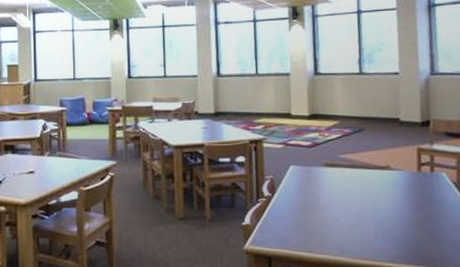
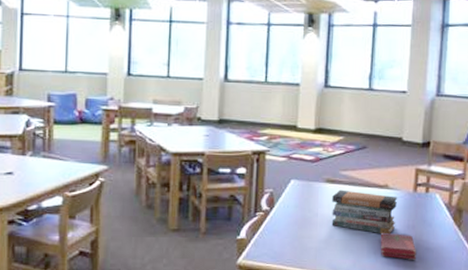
book stack: none [333,173,402,216] -> present [331,190,398,235]
book: none [387,213,429,241] -> present [380,232,417,260]

